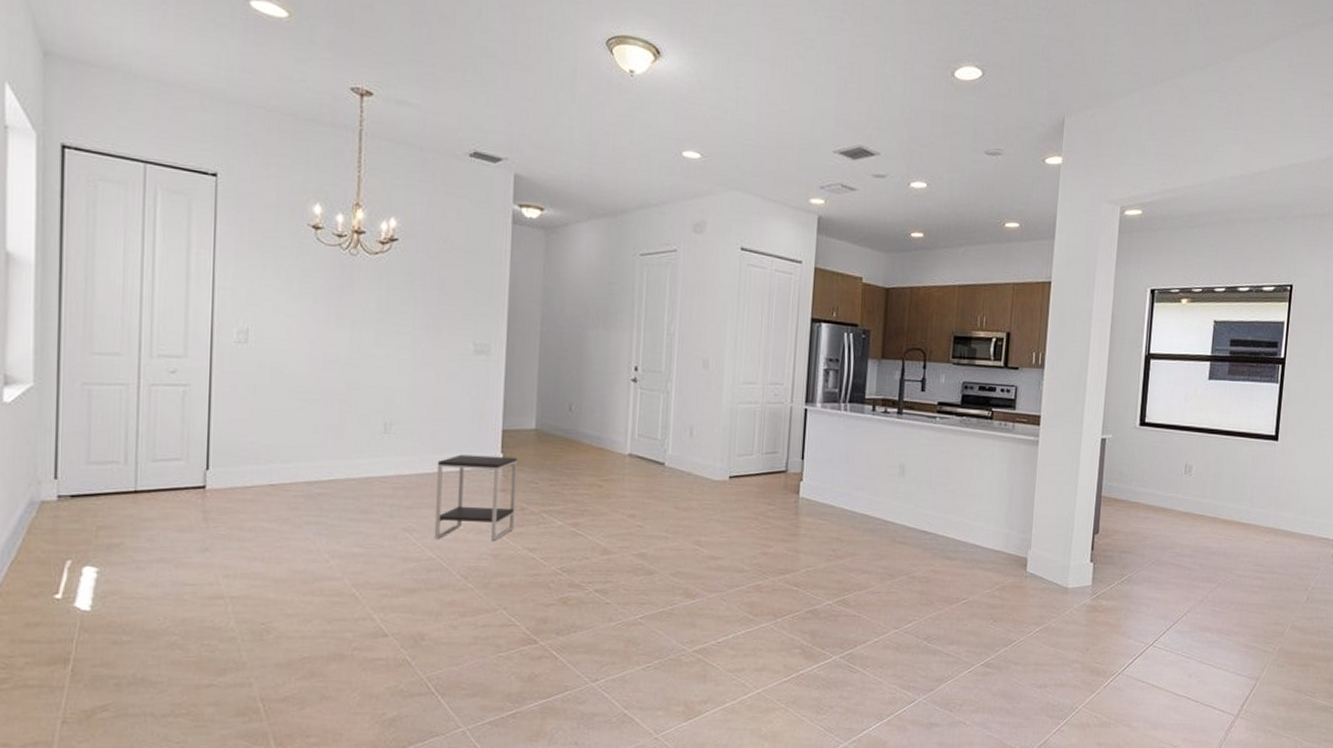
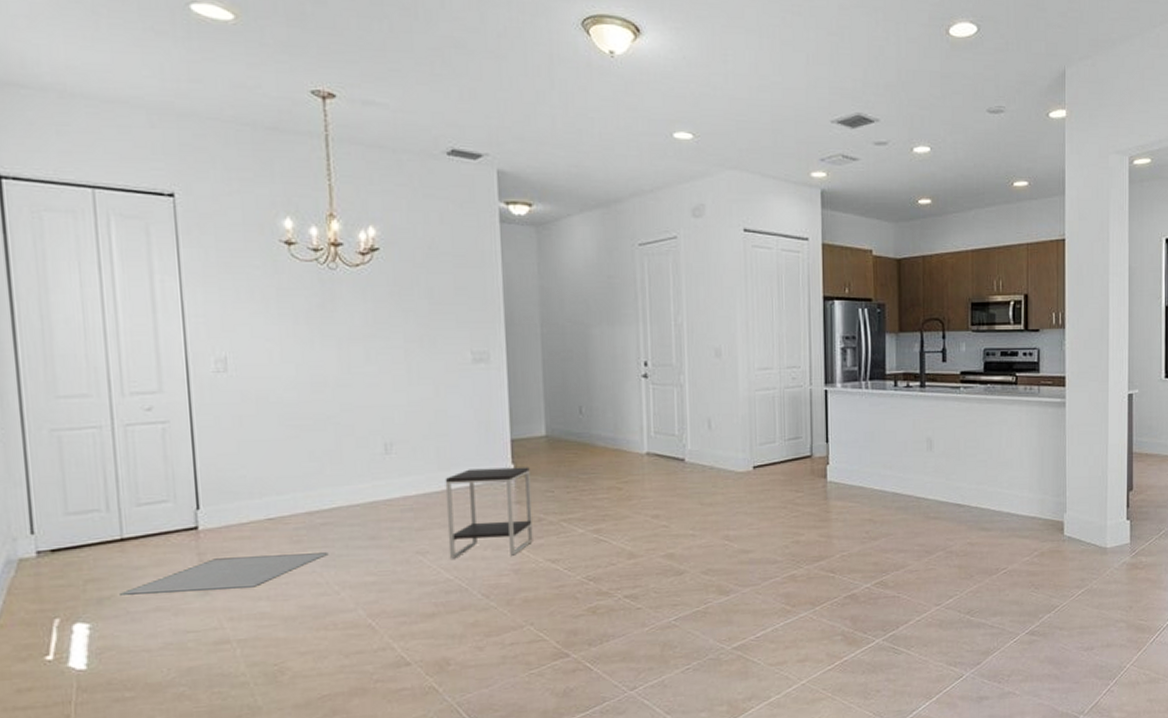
area rug: none [128,517,323,548] -> present [120,552,329,595]

